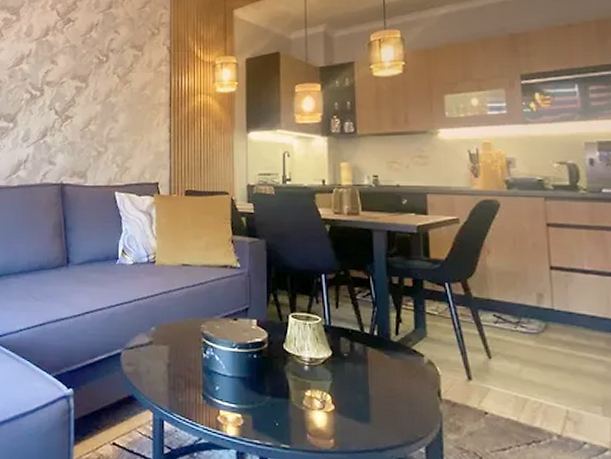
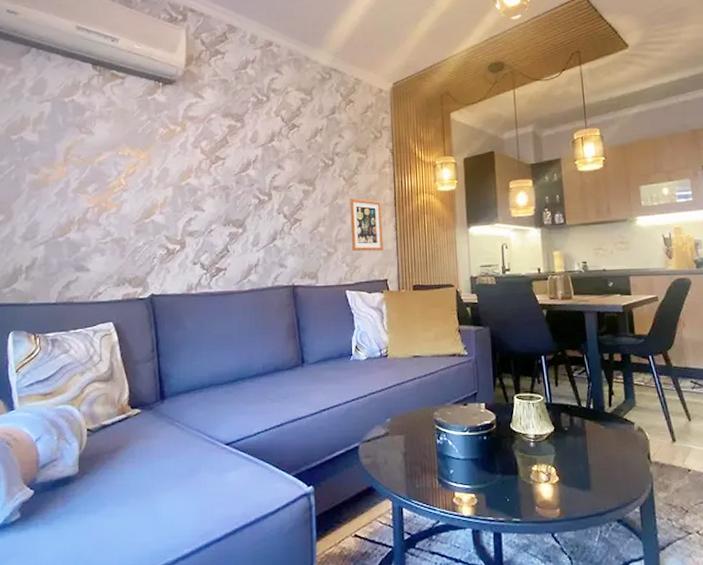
picture frame: none [122,96,156,153] -> present [350,197,384,252]

